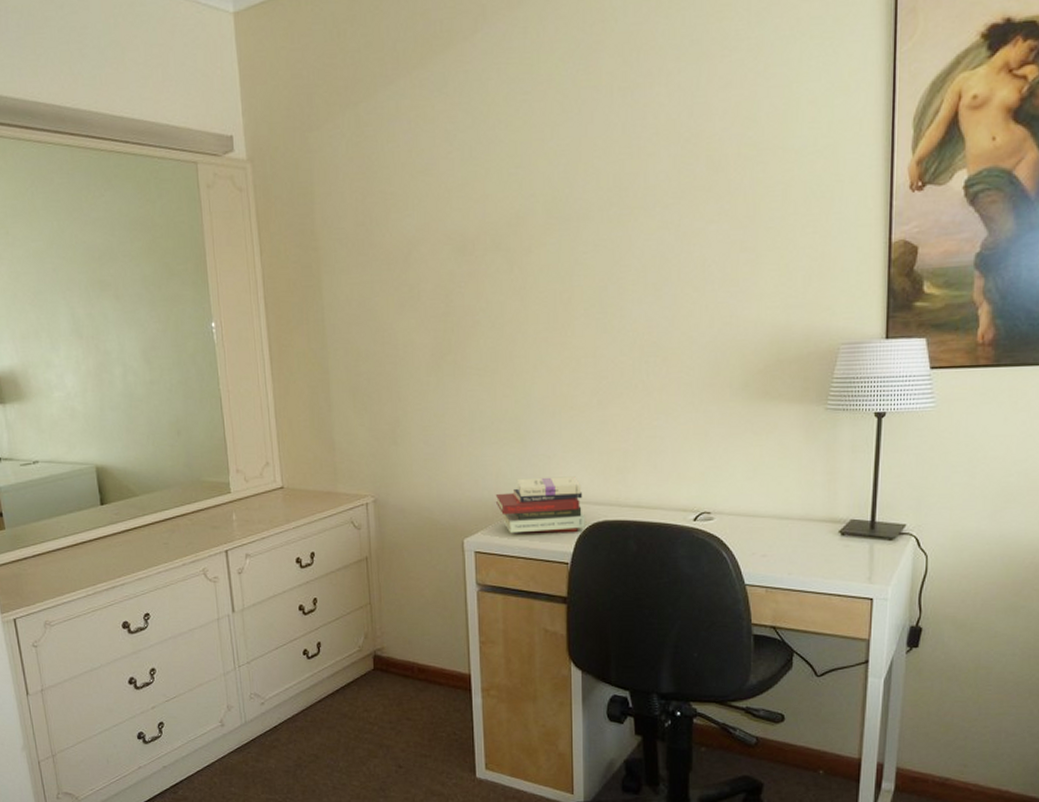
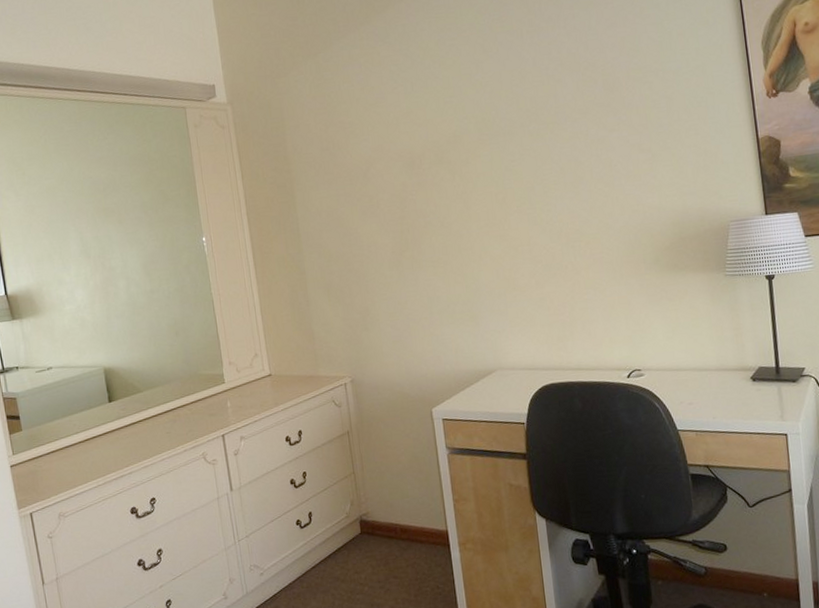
books: present [495,476,585,534] -> none [456,347,536,401]

